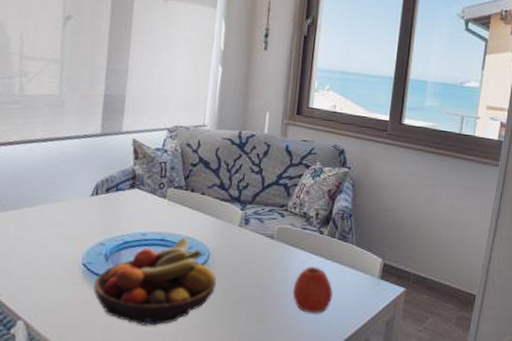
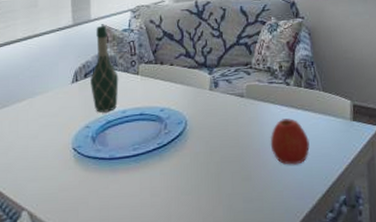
fruit bowl: present [93,236,217,326] -> none [85,107,197,200]
wine bottle: none [111,140,144,232] -> present [90,26,119,113]

